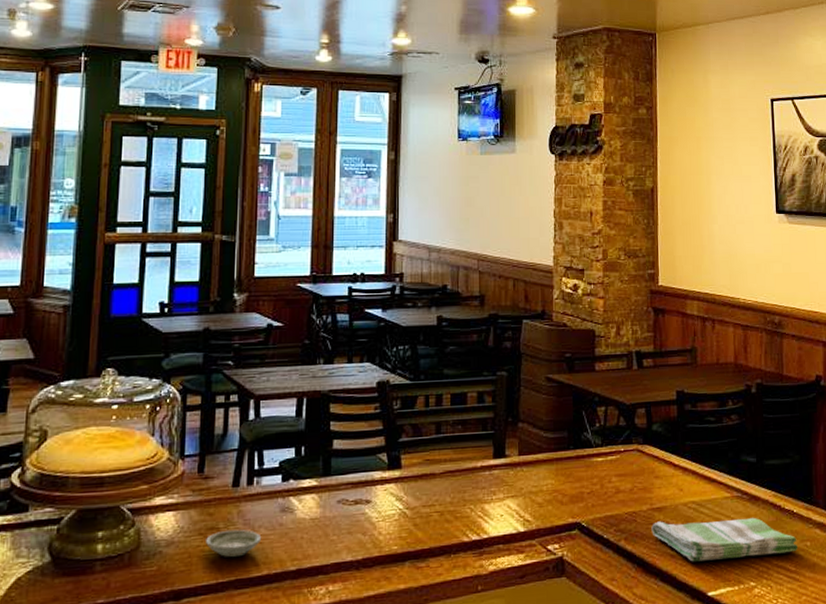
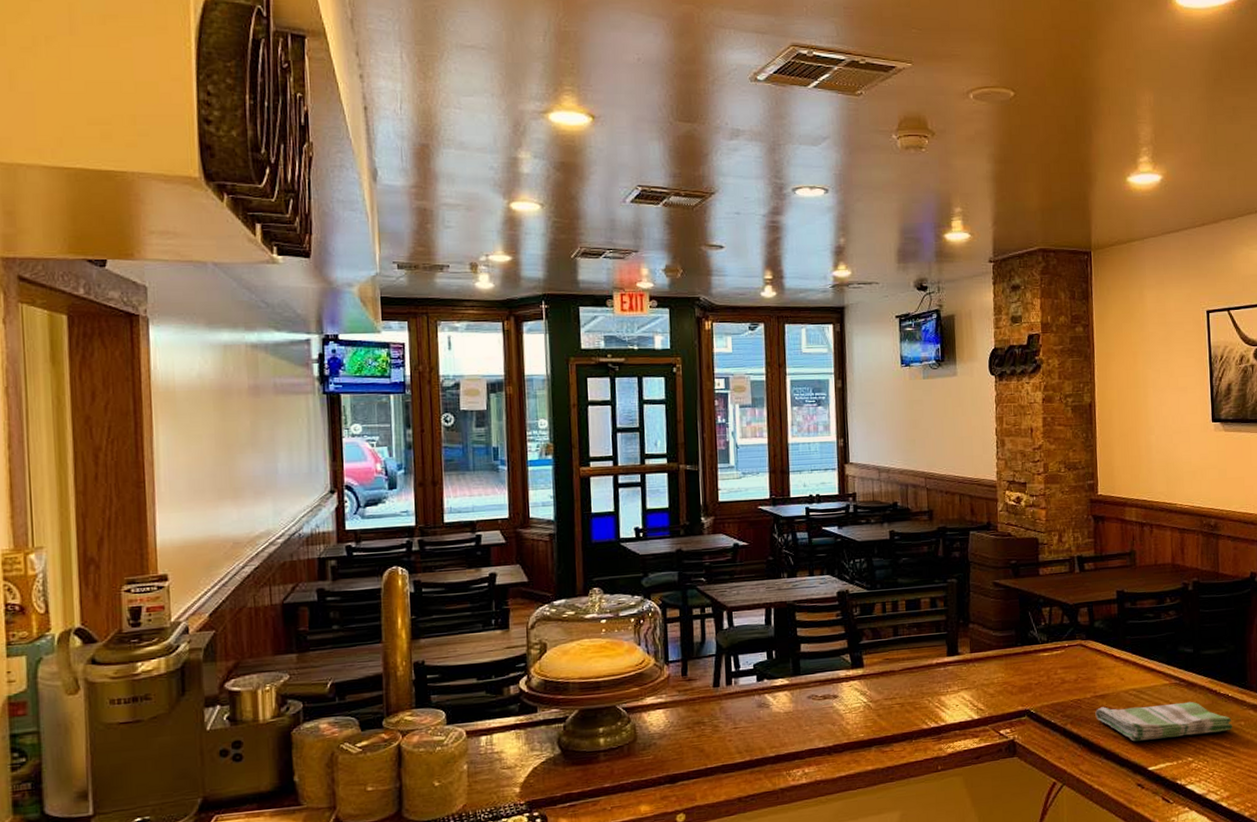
saucer: present [206,529,262,557] -> none [694,723,743,747]

